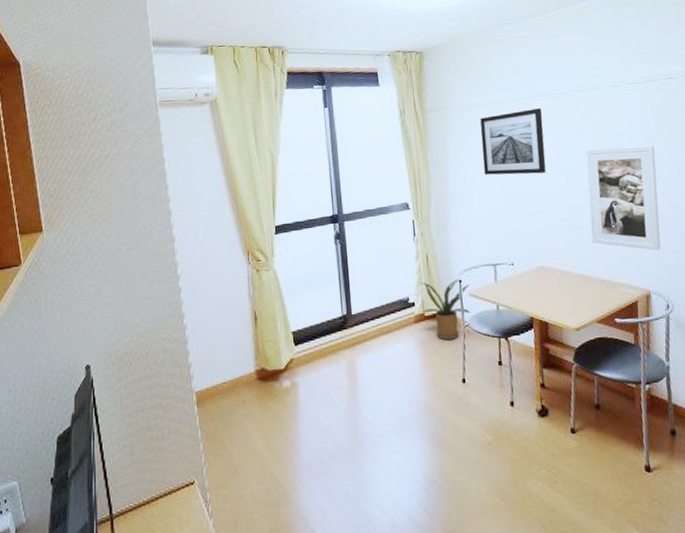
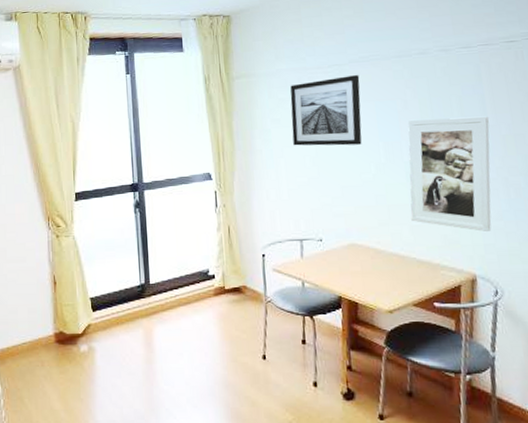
house plant: present [419,279,471,341] -> none [220,253,275,315]

